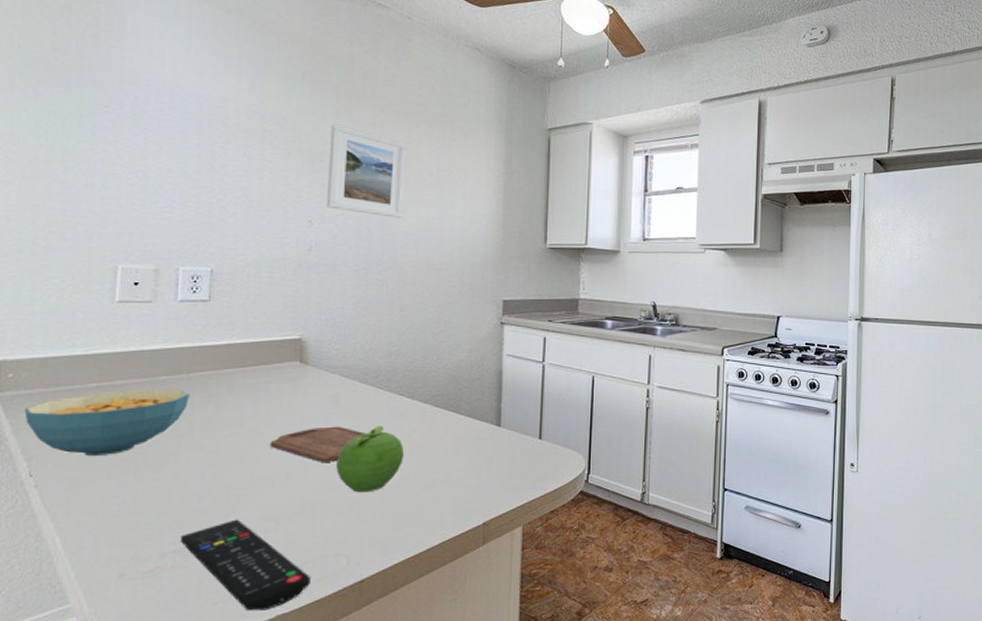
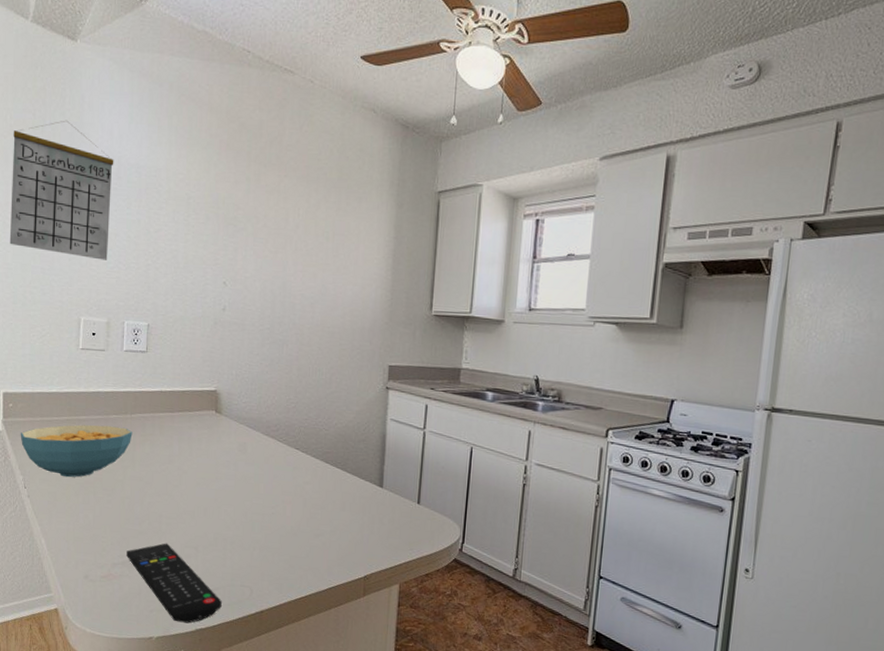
calendar: none [13,42,166,199] -> present [9,120,114,260]
cutting board: present [270,426,366,464] -> none [191,471,267,504]
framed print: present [326,124,406,218] -> none [237,190,306,281]
fruit: present [336,426,405,493] -> none [243,475,299,535]

